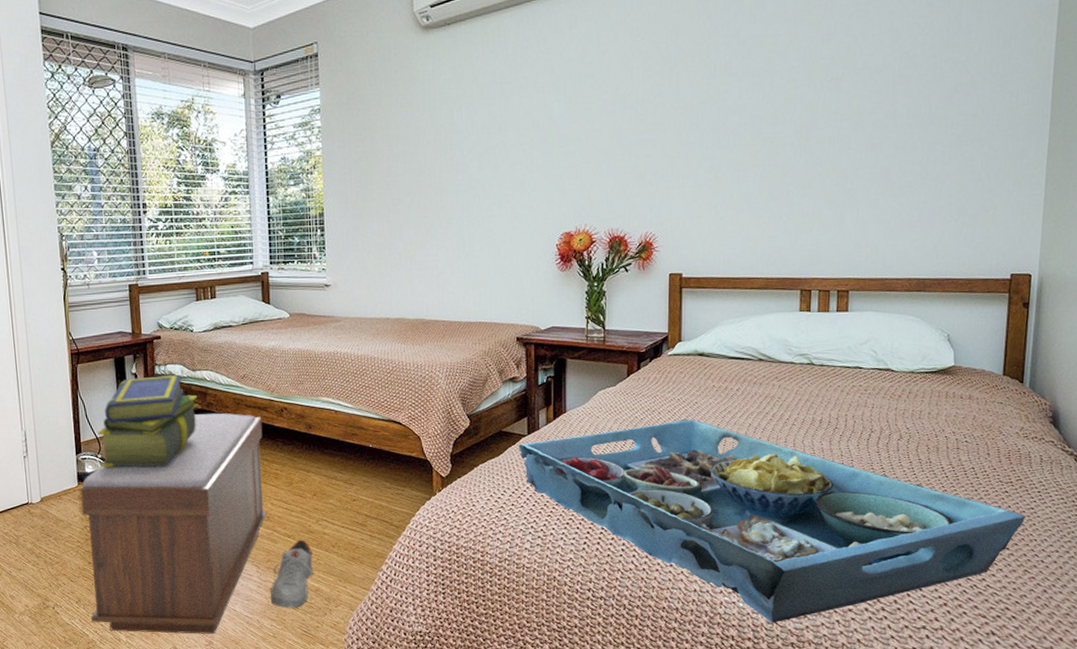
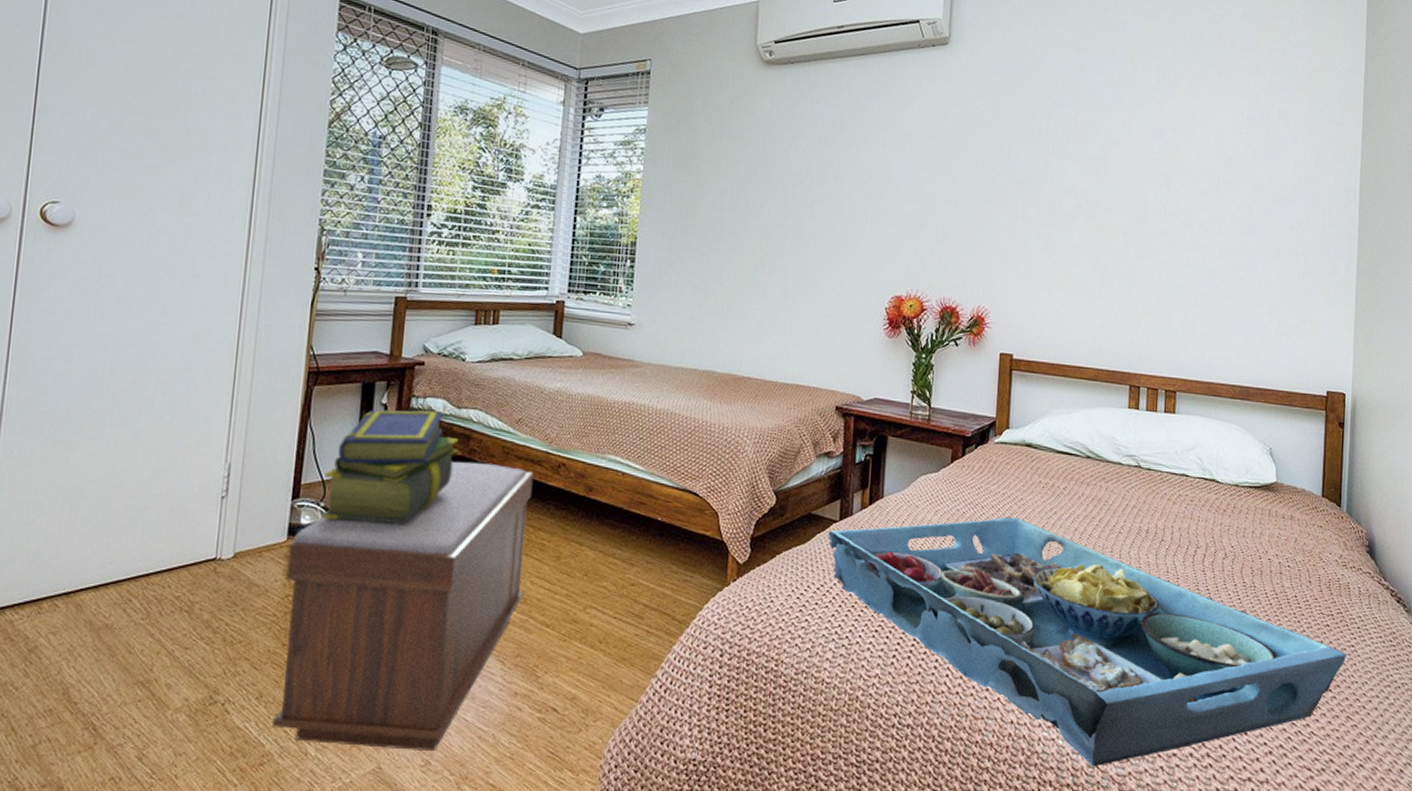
shoe: present [270,539,313,609] -> none [513,630,575,721]

